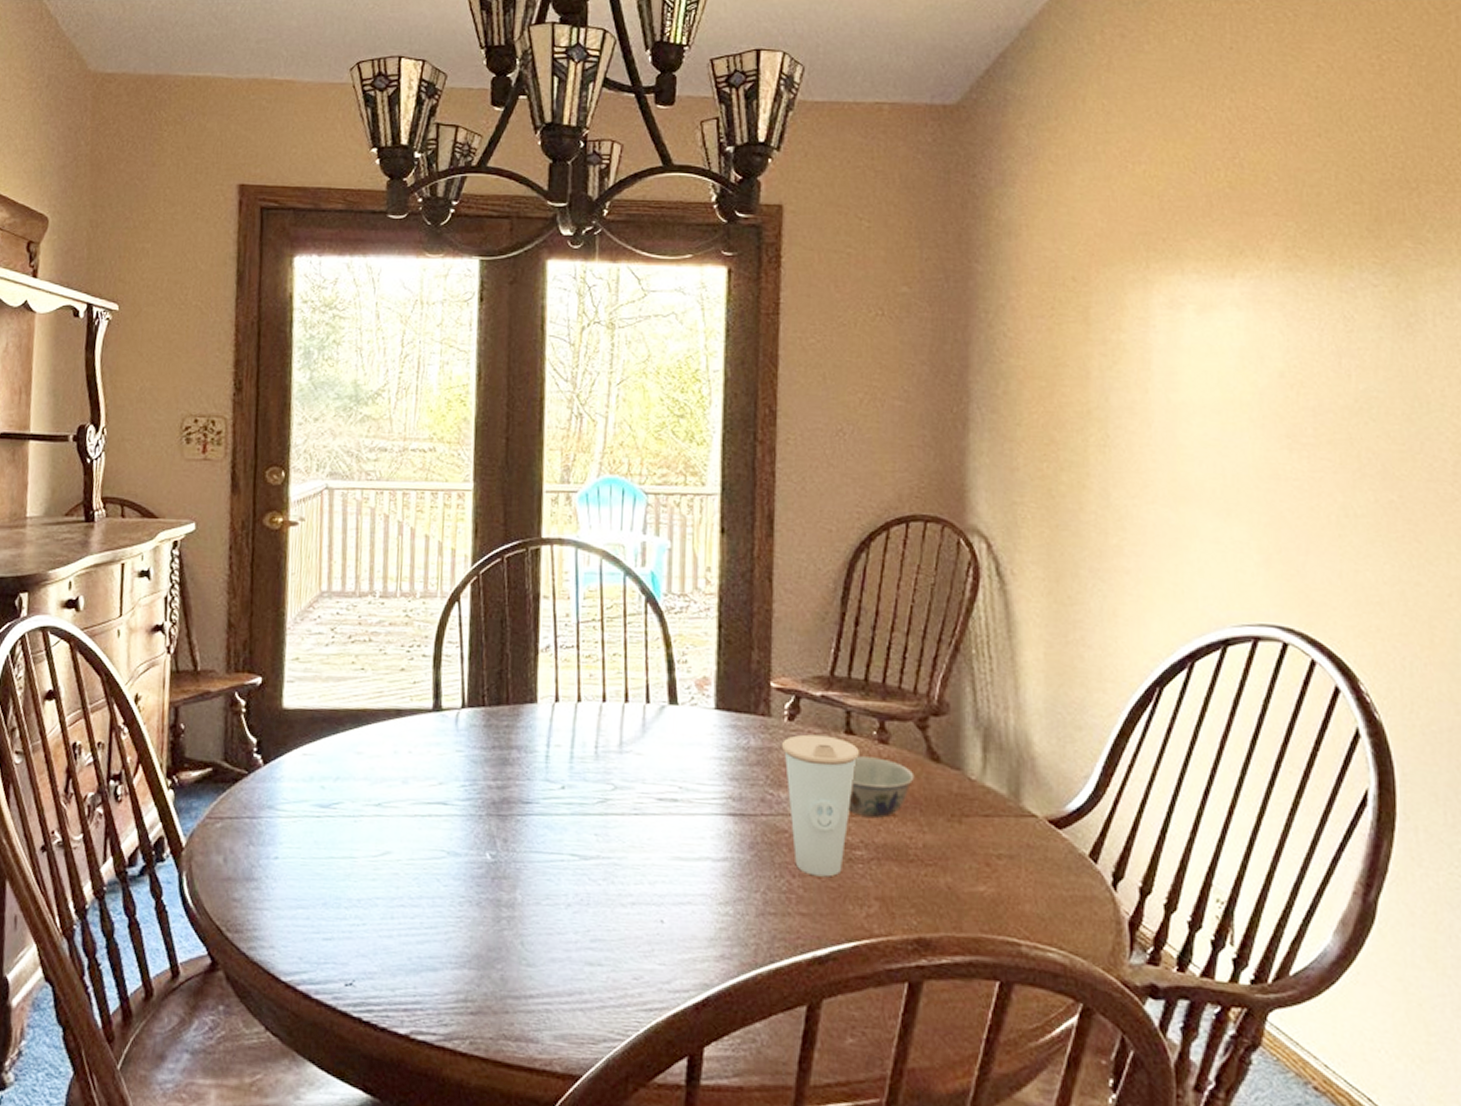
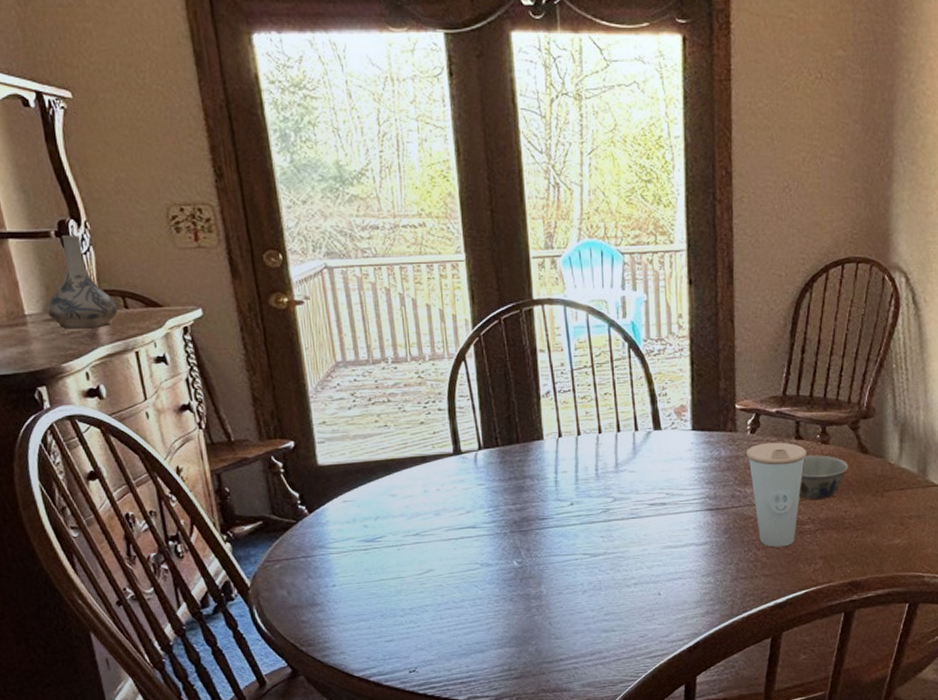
decorative vase: none [47,439,115,536] -> present [47,234,118,329]

